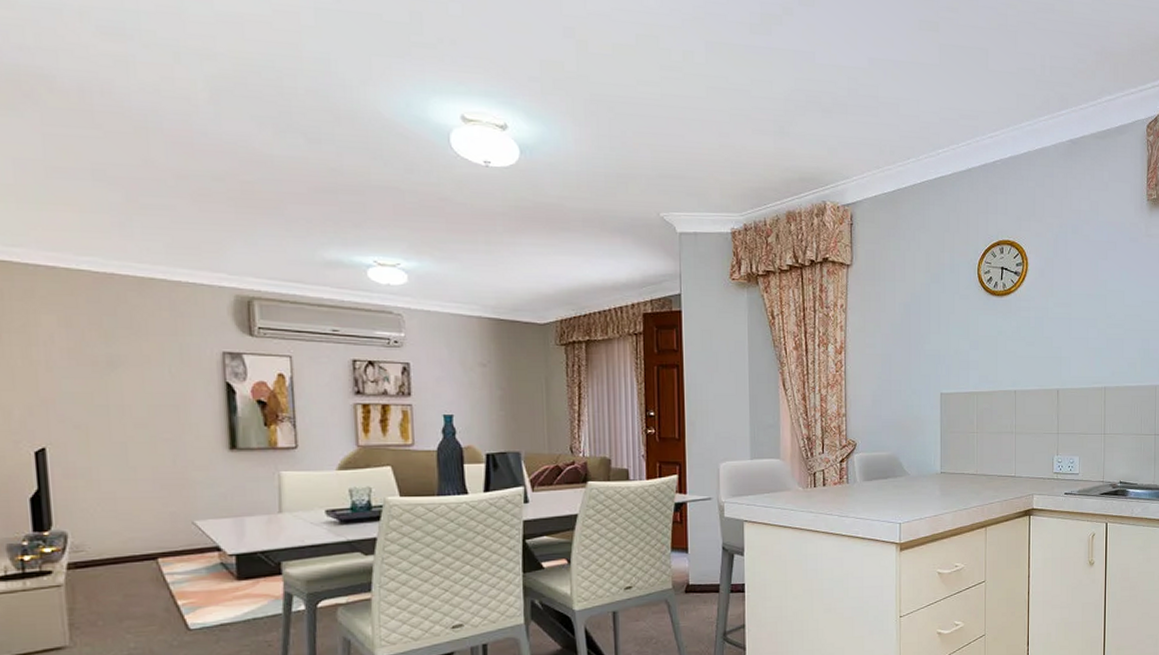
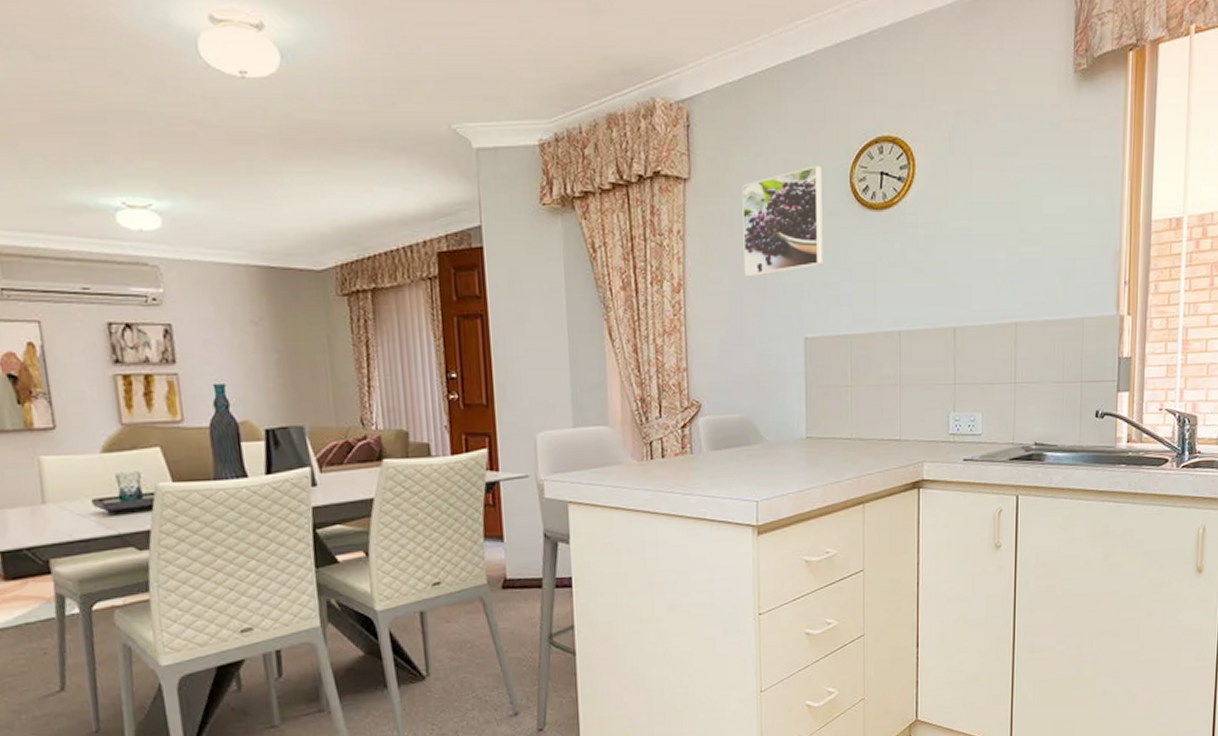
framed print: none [893,260,956,344] -> present [742,165,823,277]

